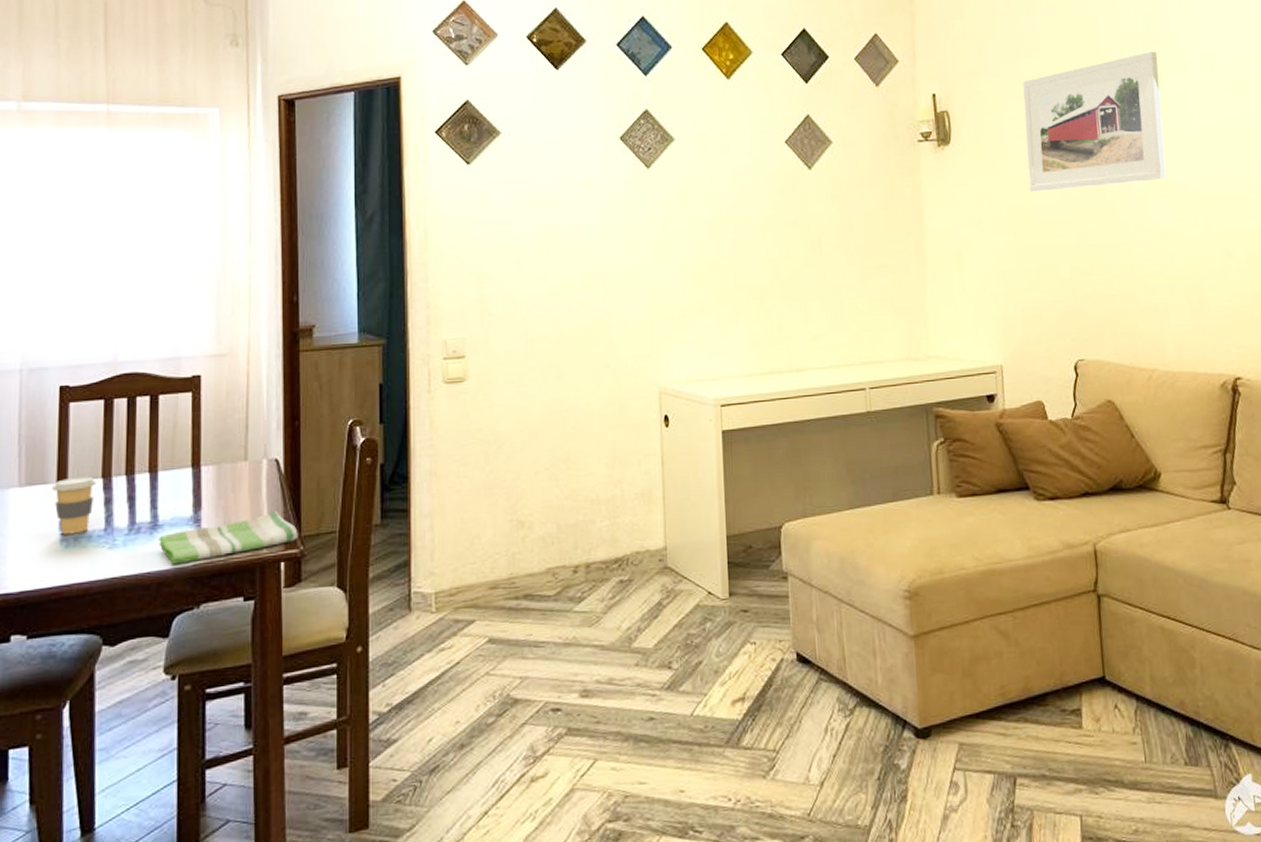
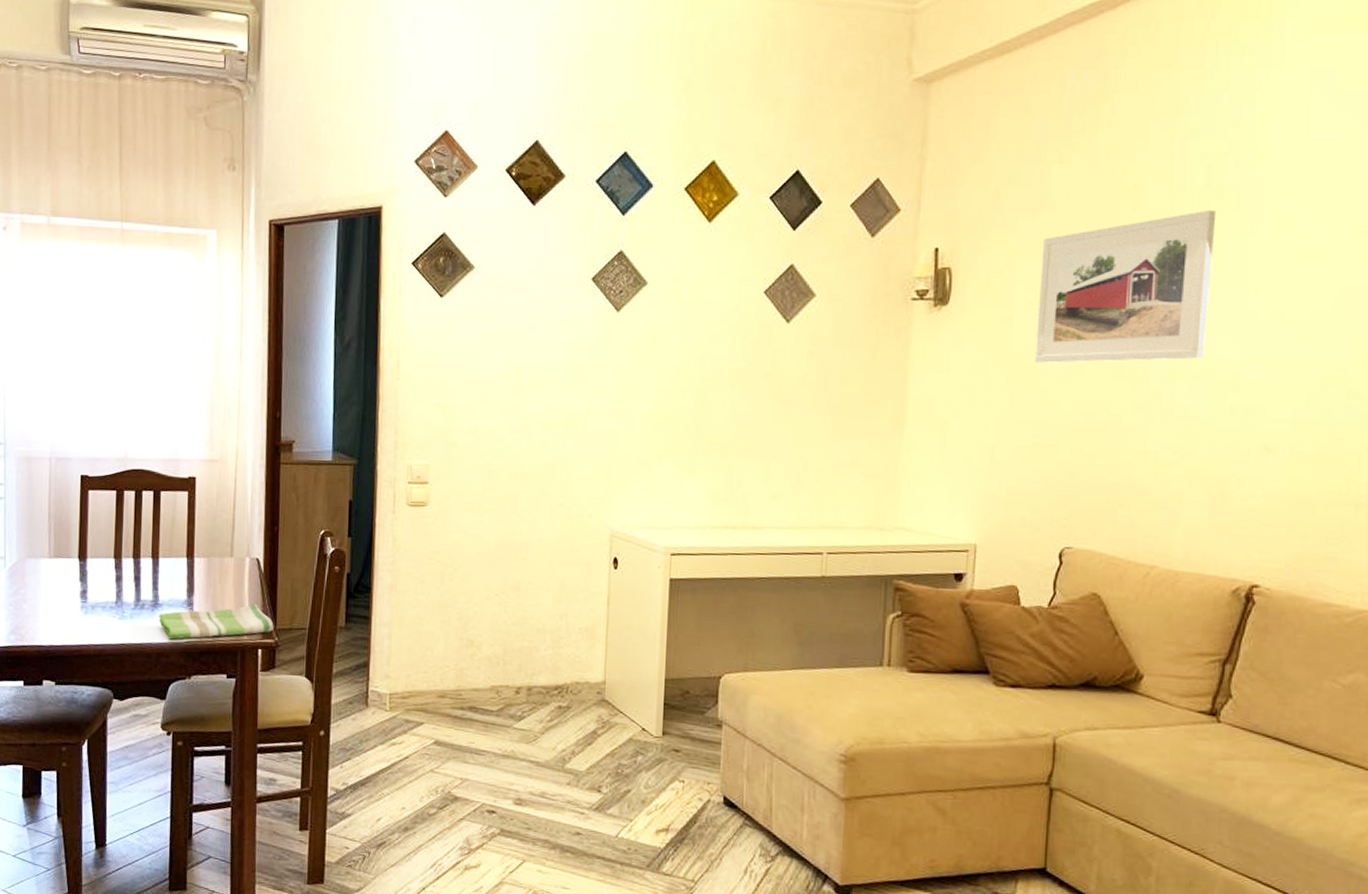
coffee cup: present [51,476,97,535] -> none [74,555,110,603]

